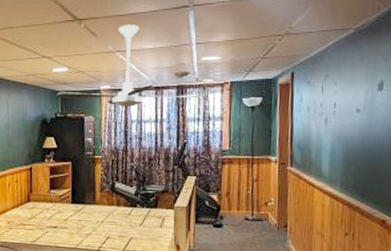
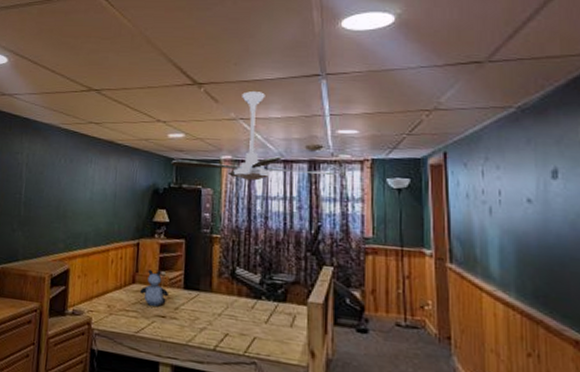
teddy bear: none [34,189,60,219] -> present [139,269,170,306]

